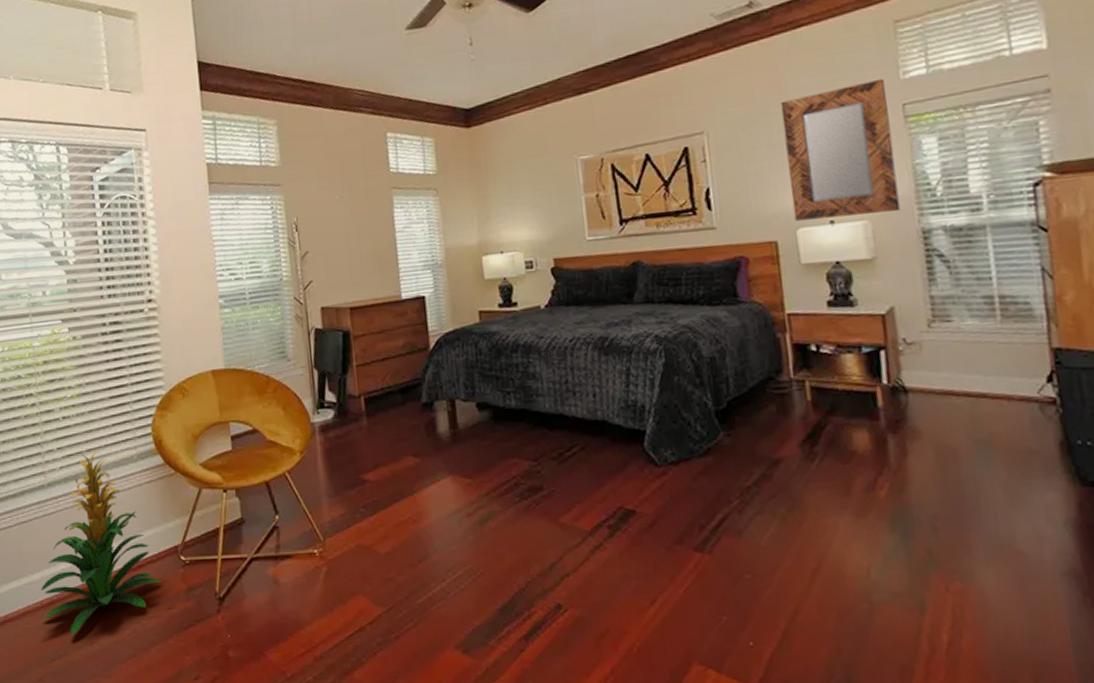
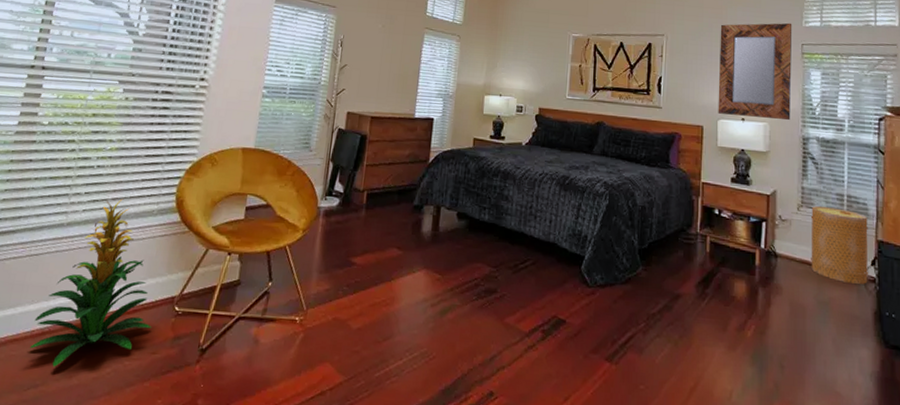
basket: none [948,315,1045,411] -> present [810,206,869,285]

